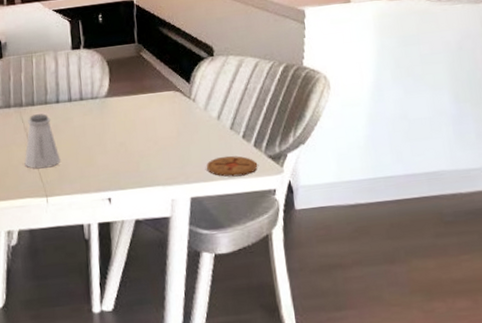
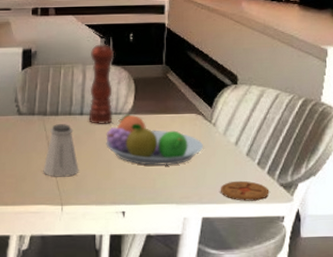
pepper mill: none [61,22,90,111] -> present [88,38,114,124]
fruit bowl: none [84,98,185,148] -> present [106,114,204,166]

